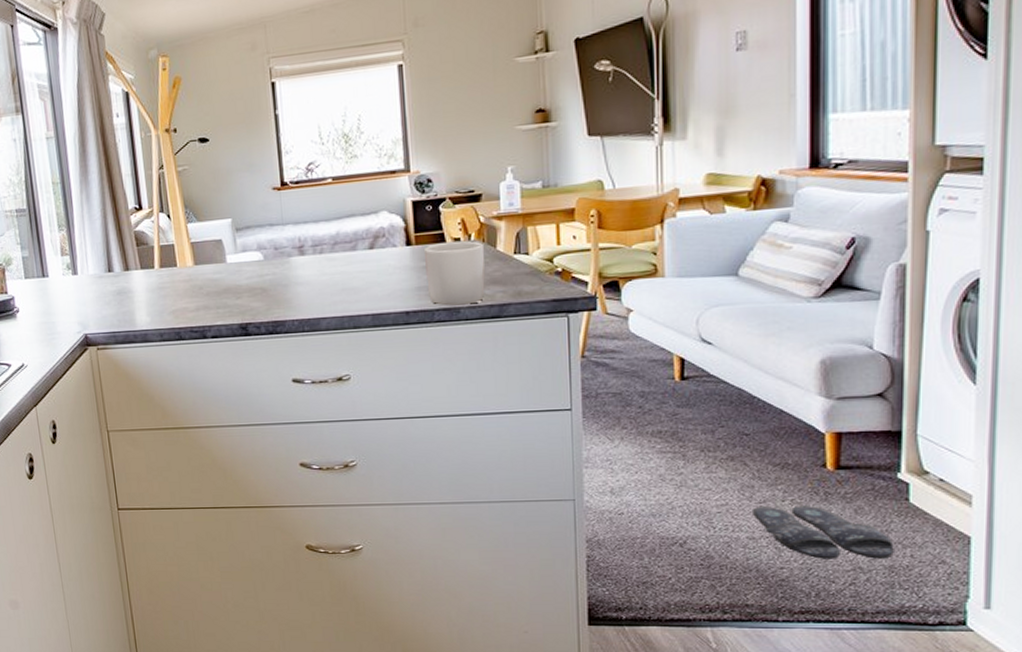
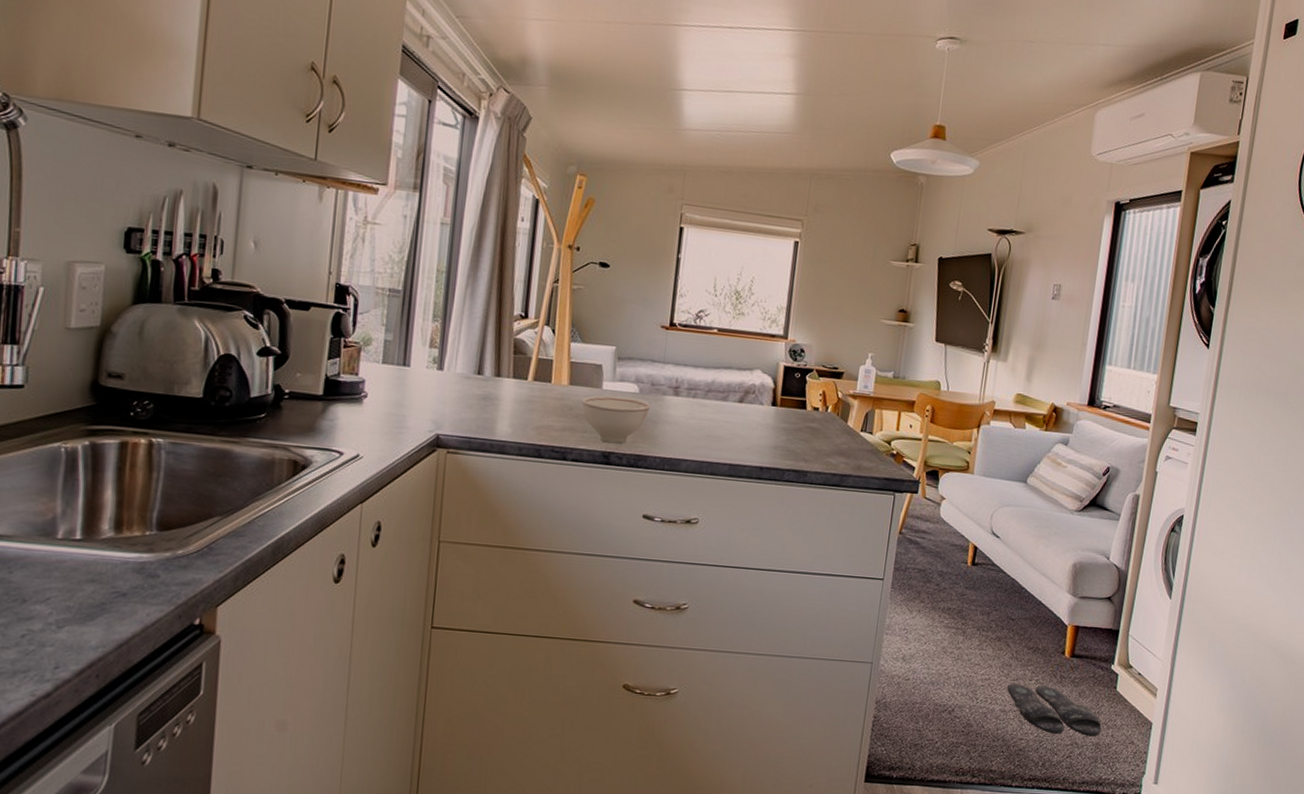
bowl: none [209,265,279,315] -> present [582,395,651,444]
mug: present [423,241,486,306] -> none [783,409,838,471]

